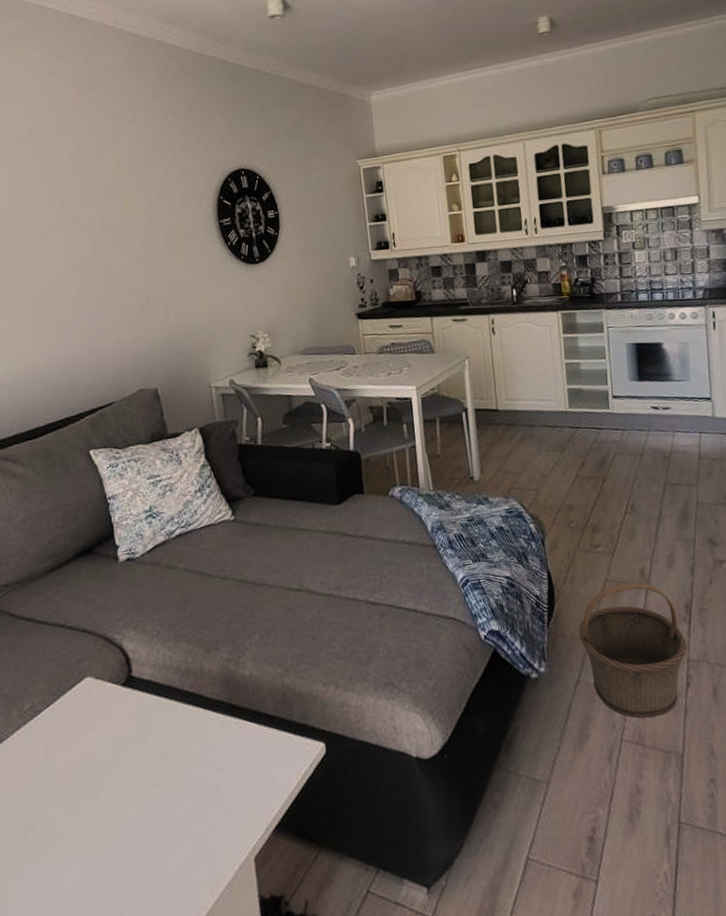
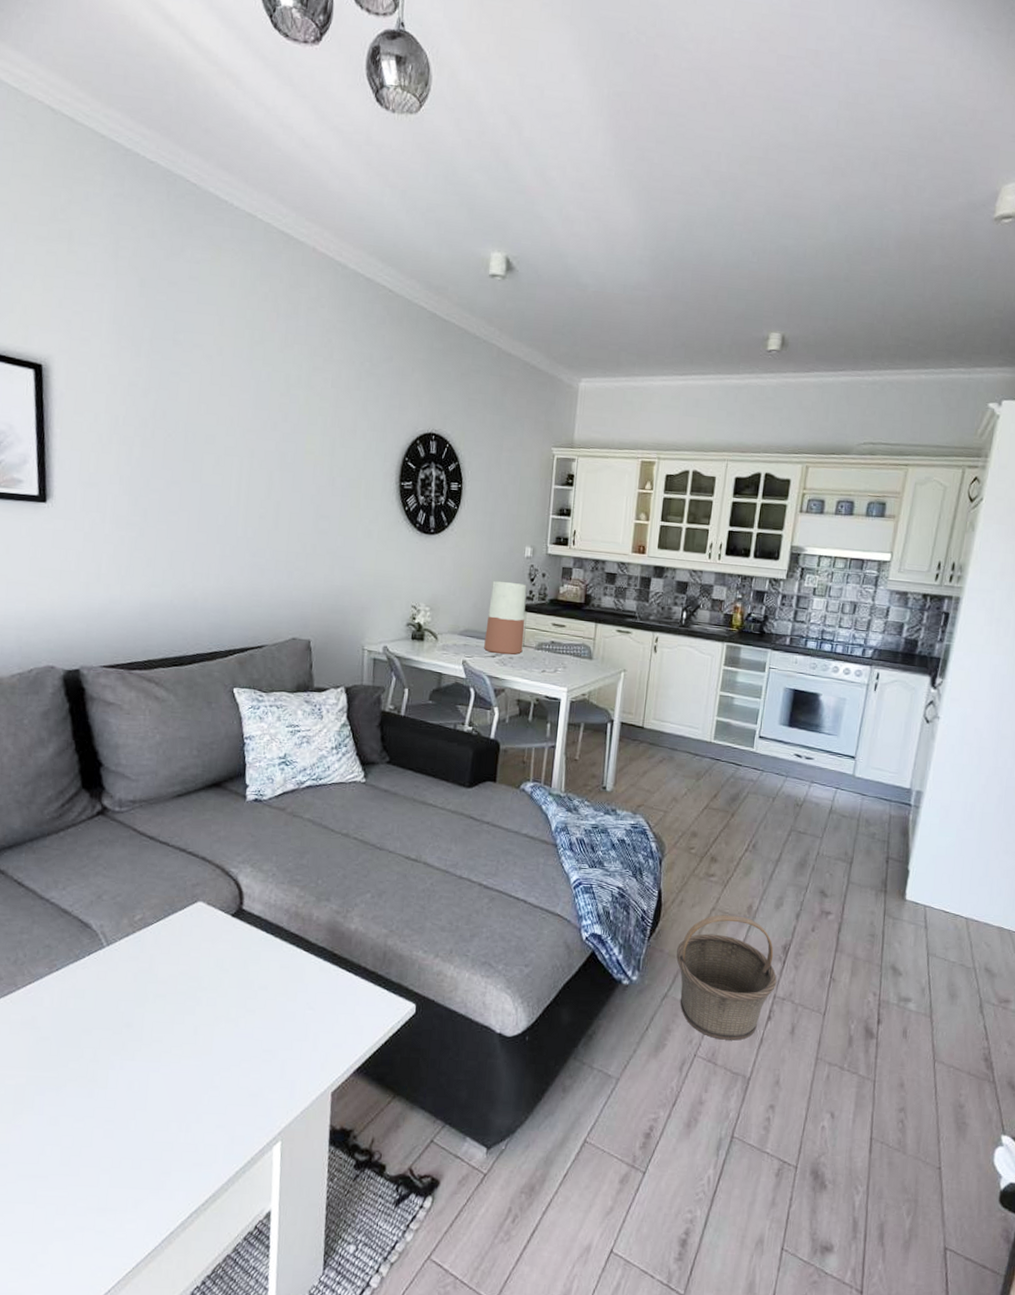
vase: none [324,293,365,366] -> present [484,581,527,656]

